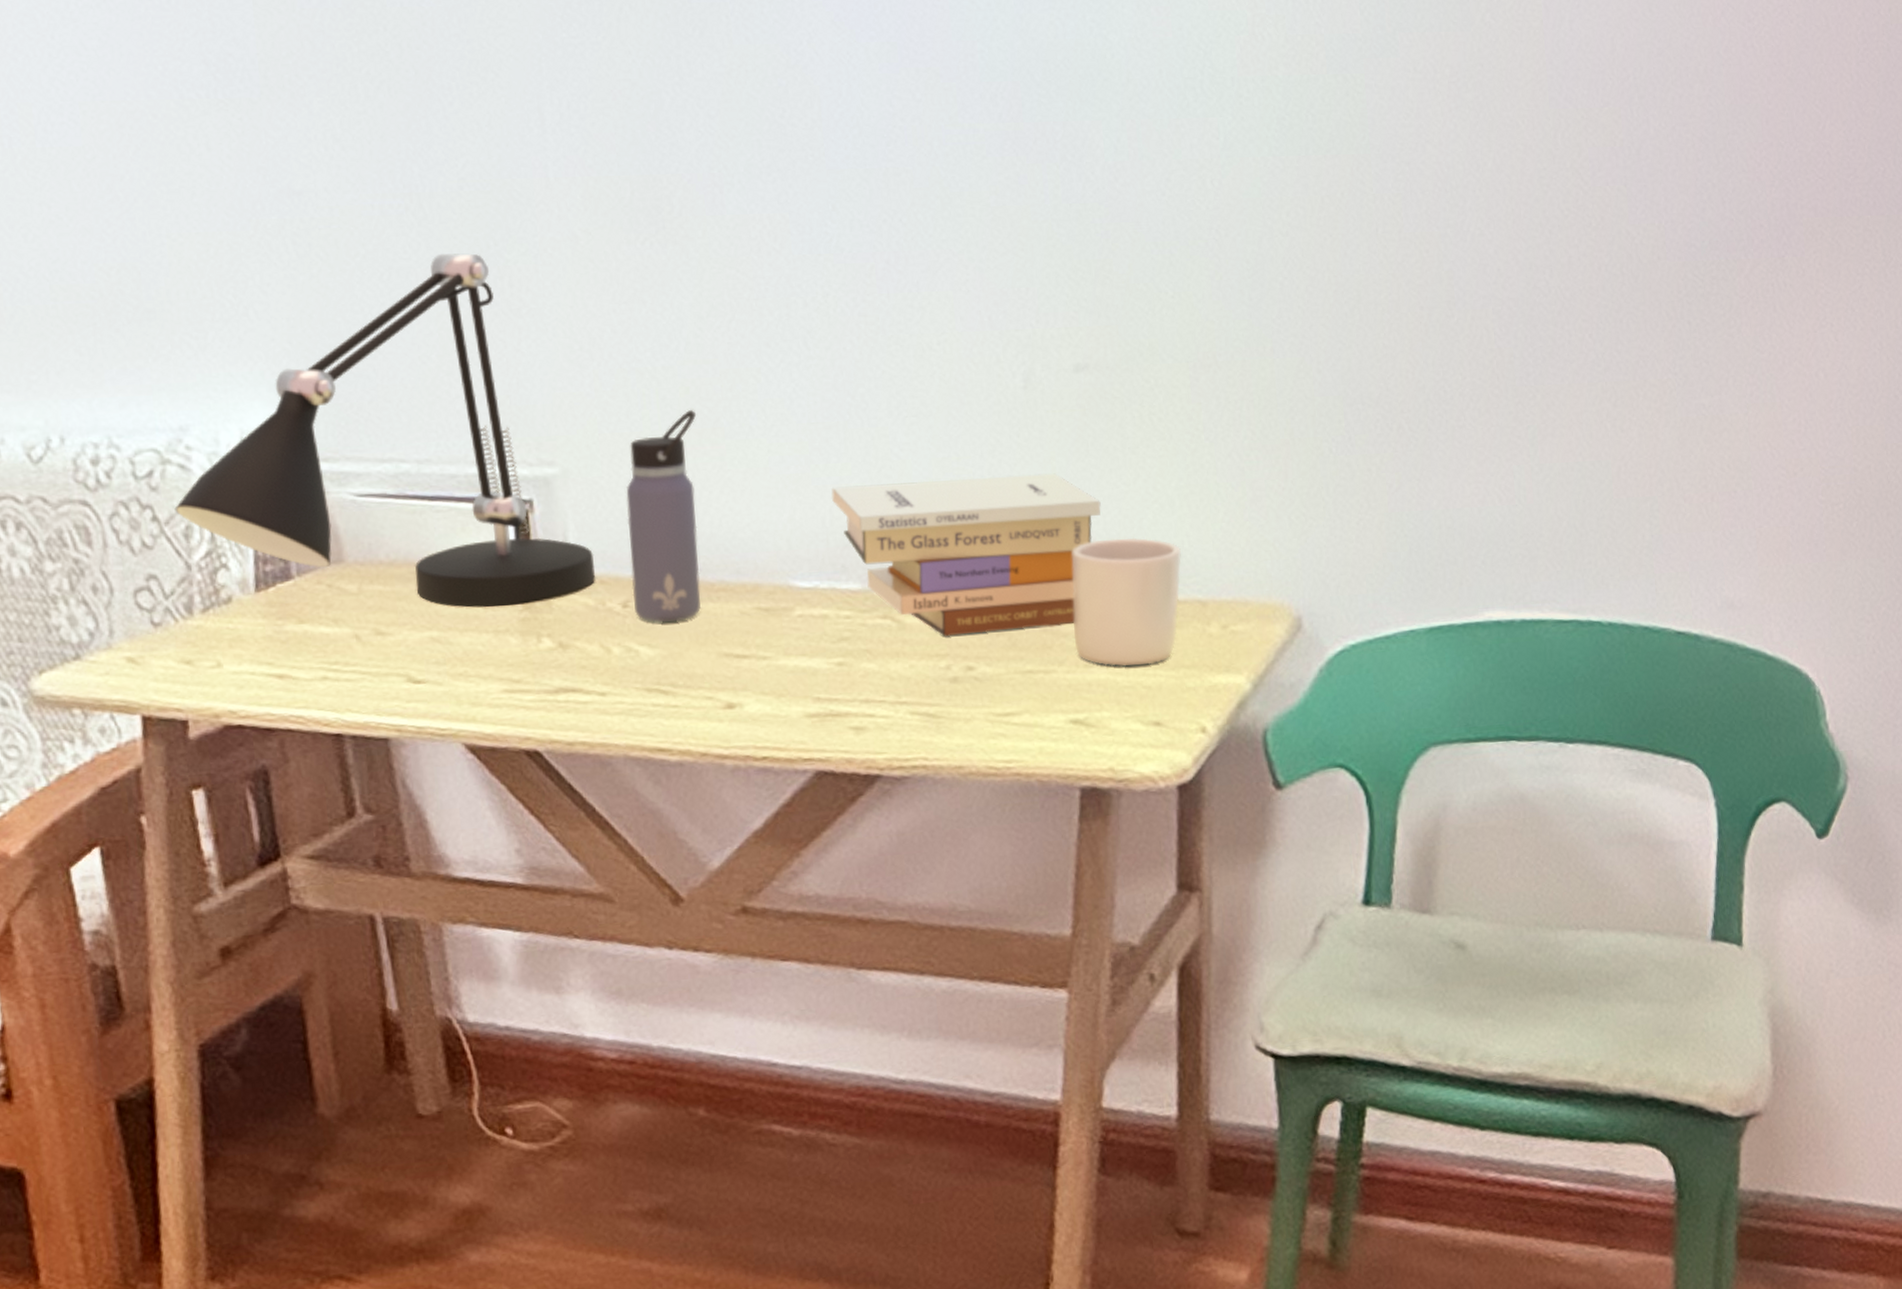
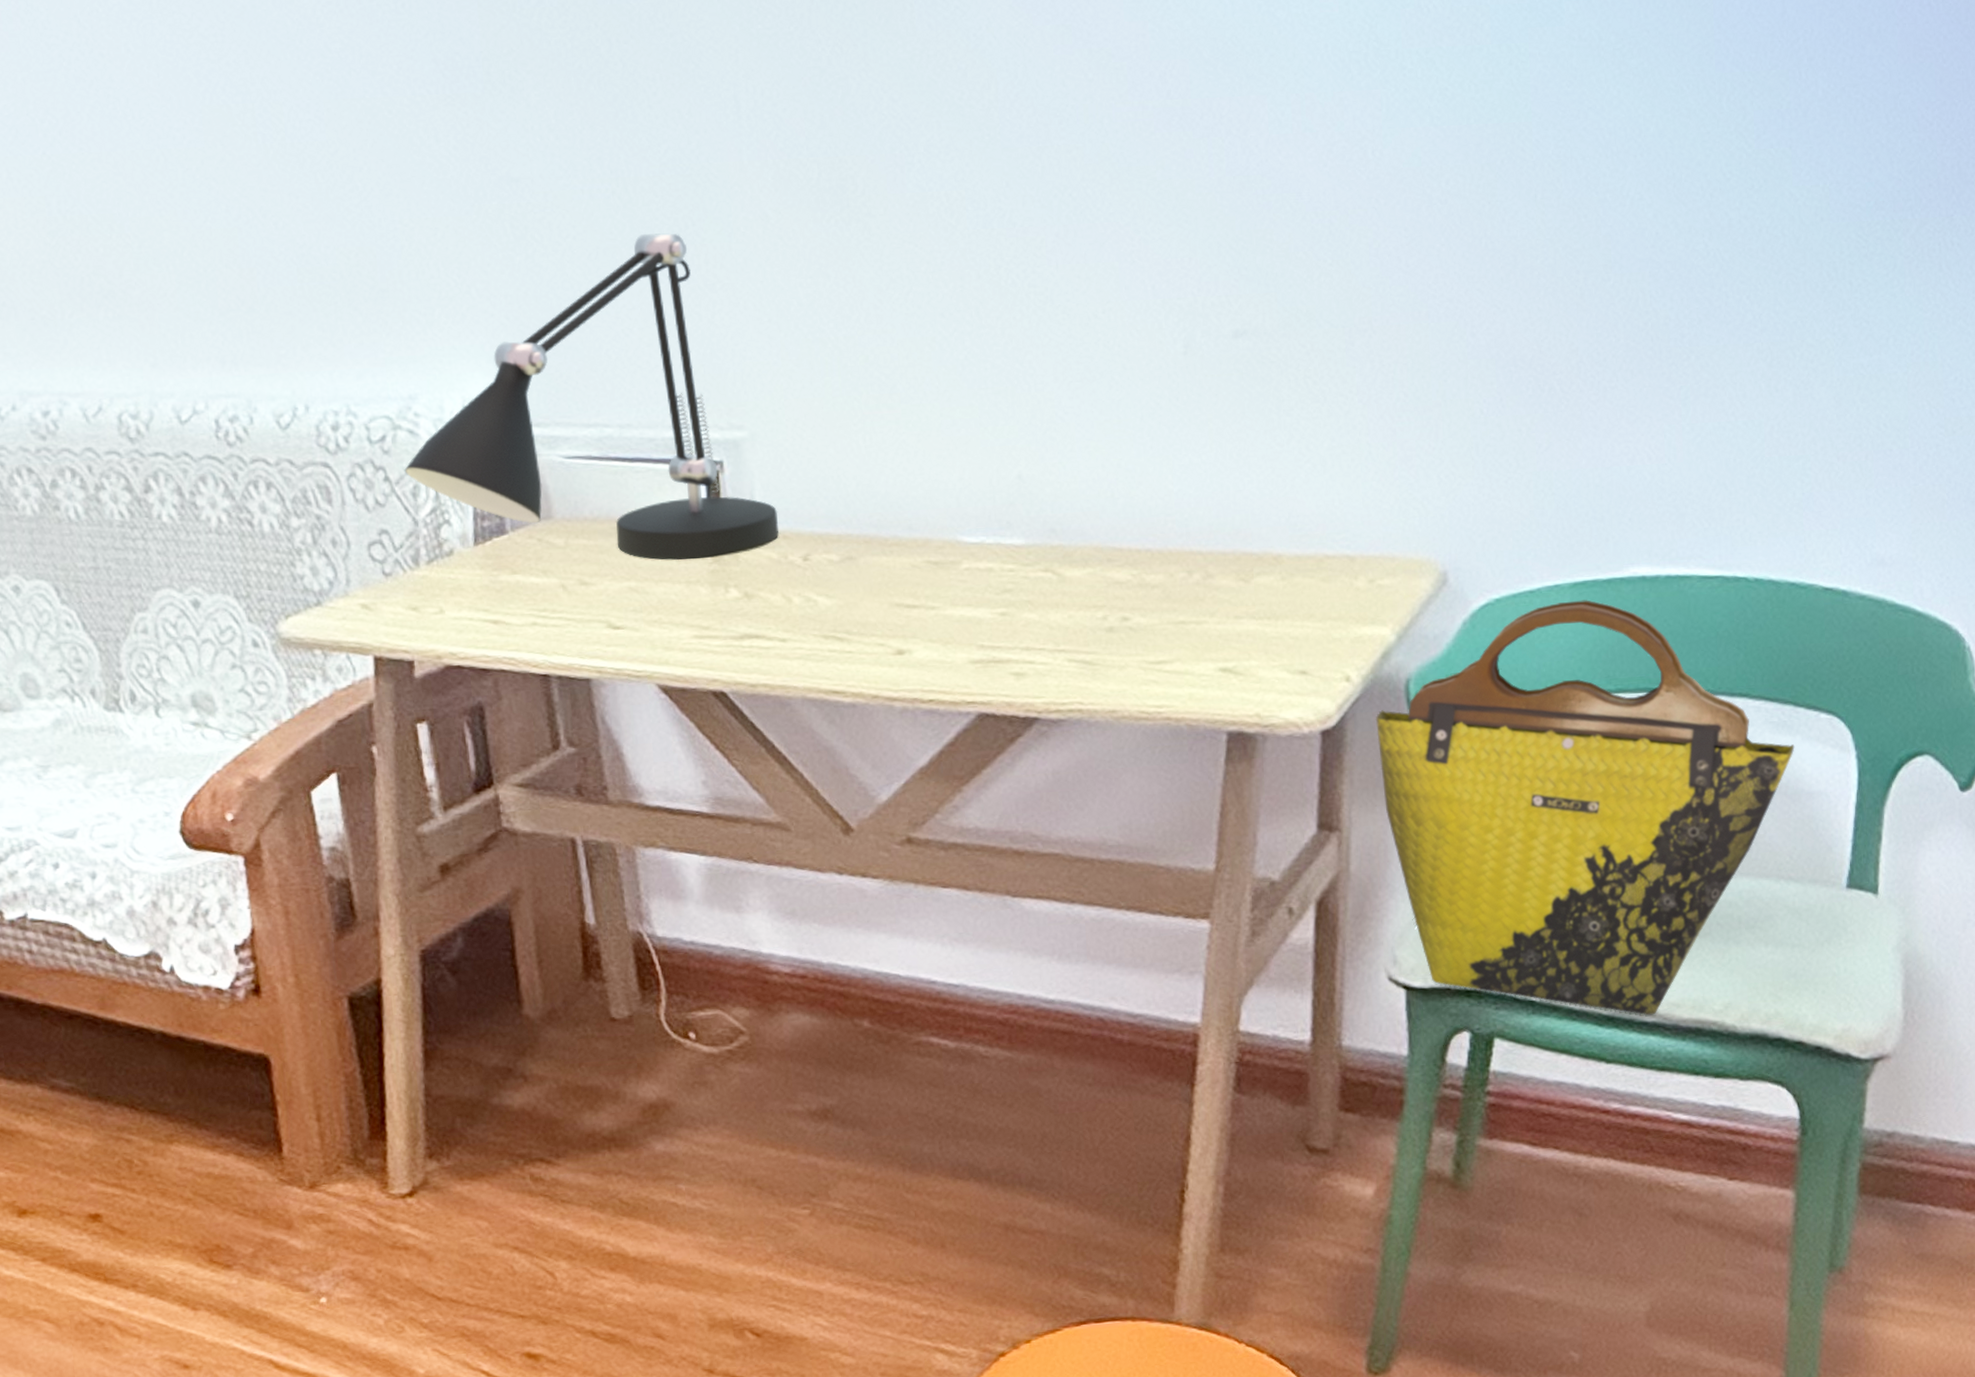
water bottle: present [626,409,701,623] -> none [808,376,875,575]
books: present [831,473,1101,636] -> none [999,434,1255,589]
mug: present [1071,537,1182,666] -> none [1225,495,1332,618]
tote bag: none [1233,645,1655,1078] -> present [1375,600,1795,1016]

